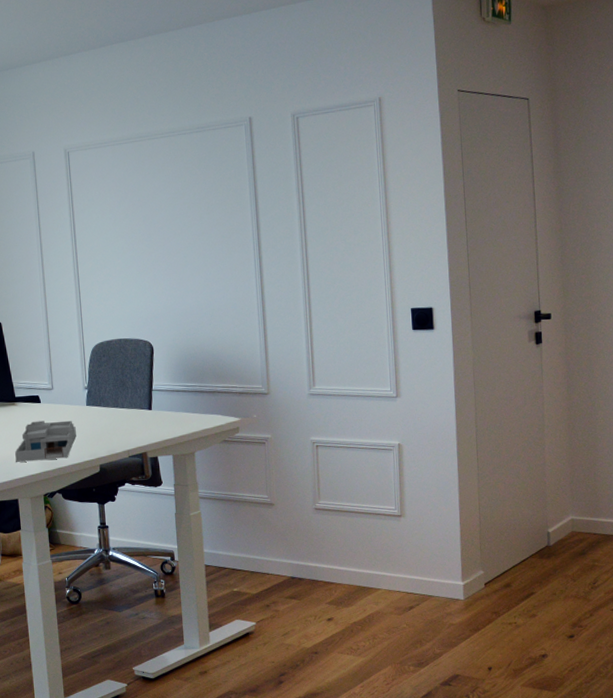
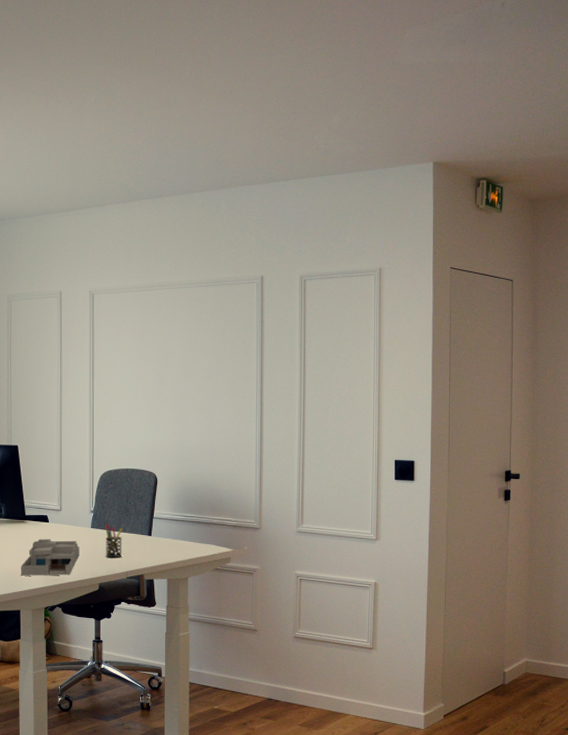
pen holder: none [101,399,122,436] -> present [105,523,123,558]

